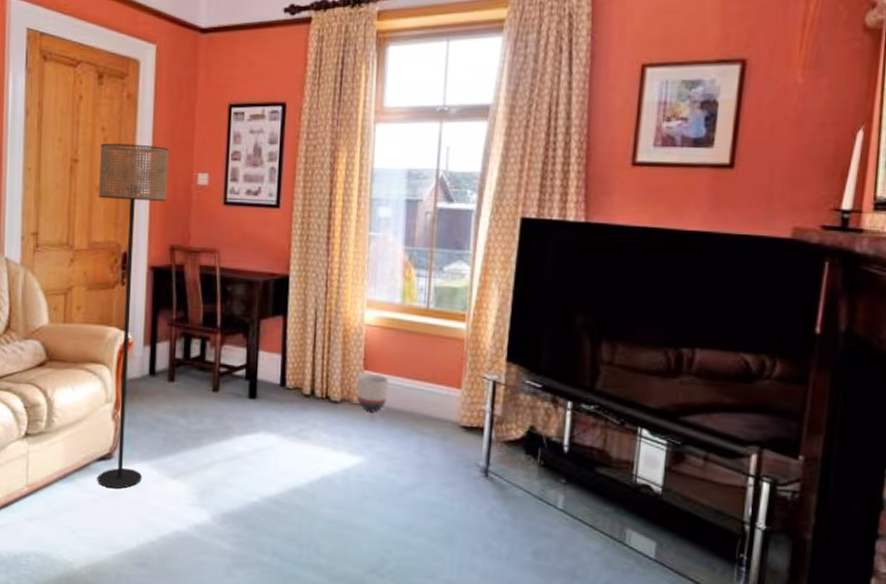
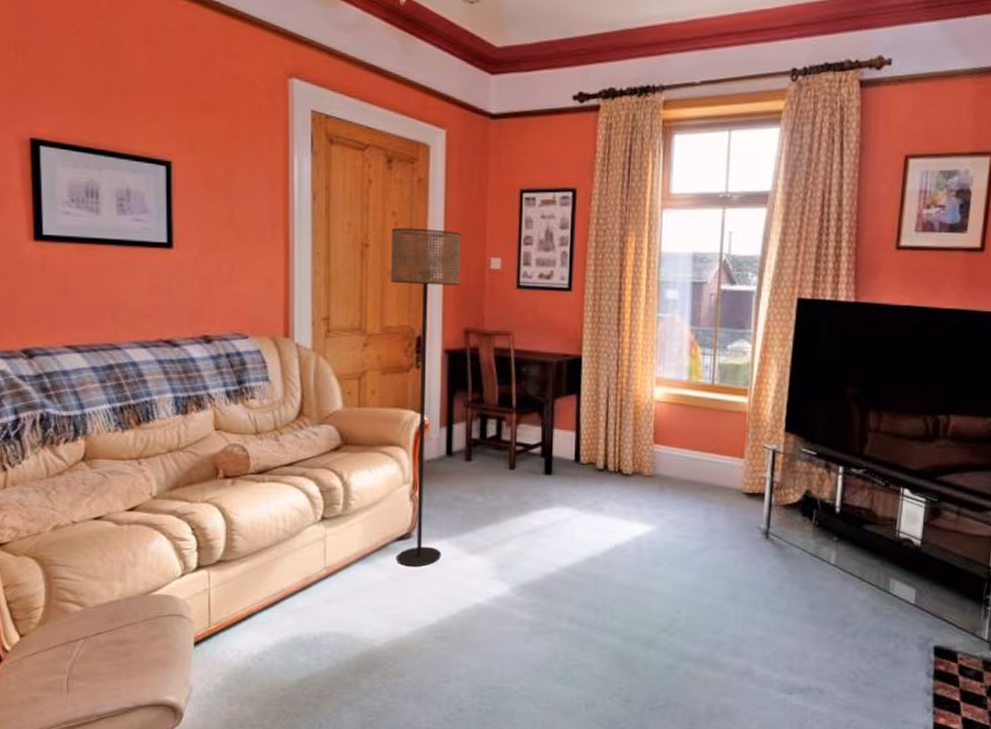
planter: present [356,373,389,411] -> none [647,447,677,482]

